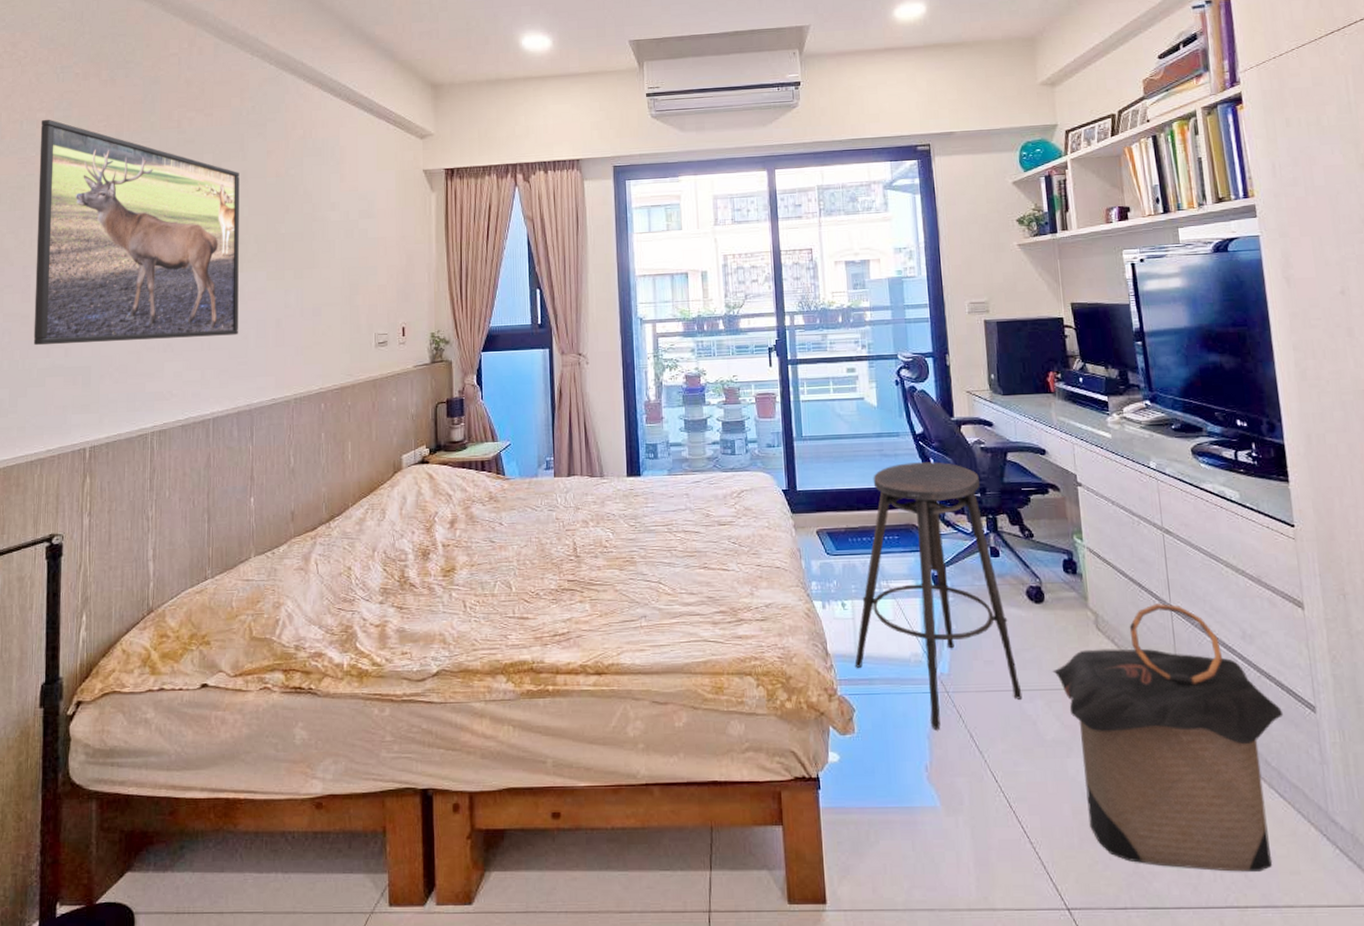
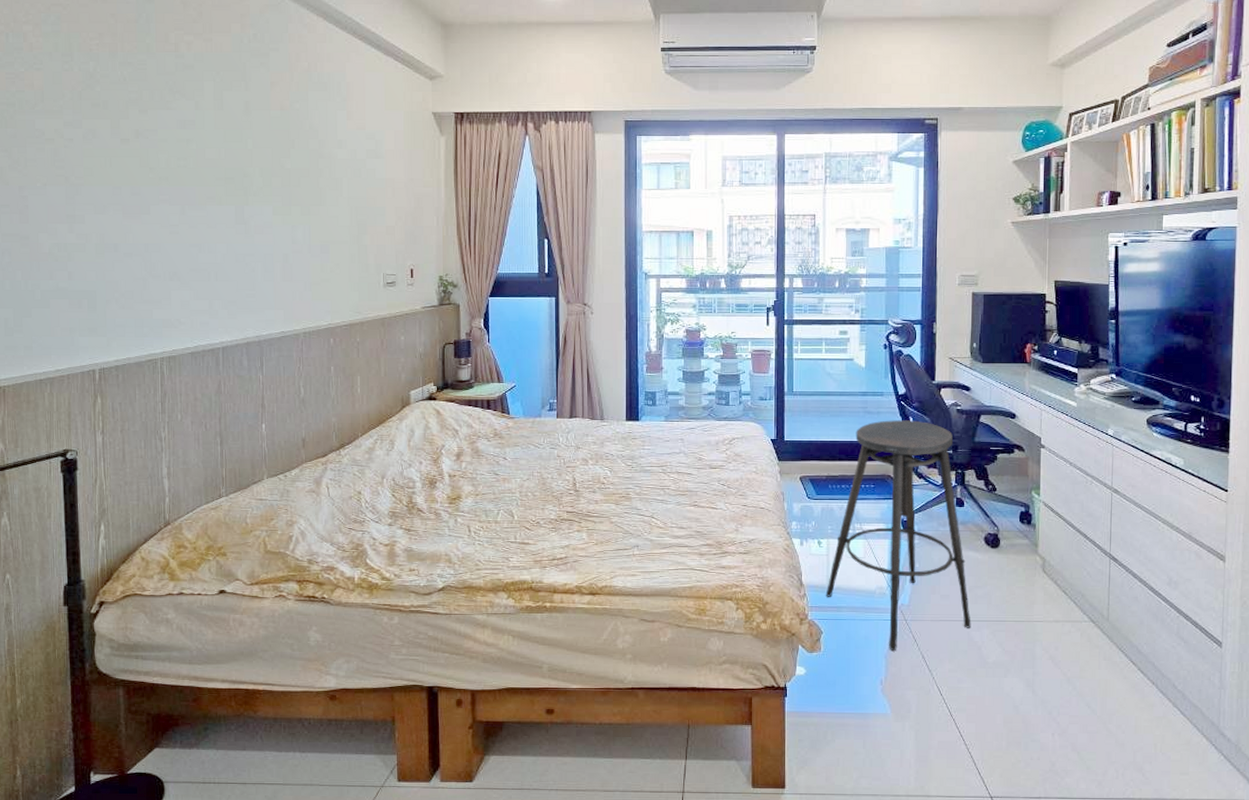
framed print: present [33,119,239,346] -> none [28,33,245,268]
laundry hamper: present [1052,603,1284,872] -> none [1000,552,1194,772]

